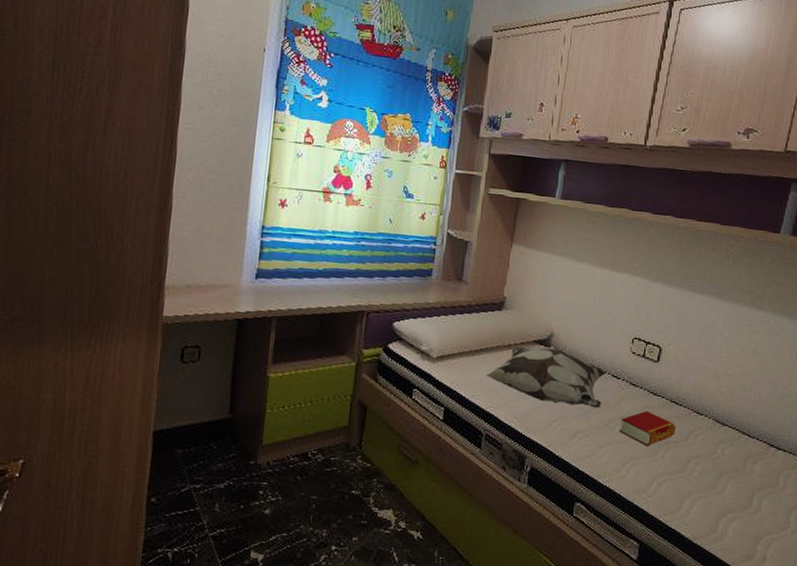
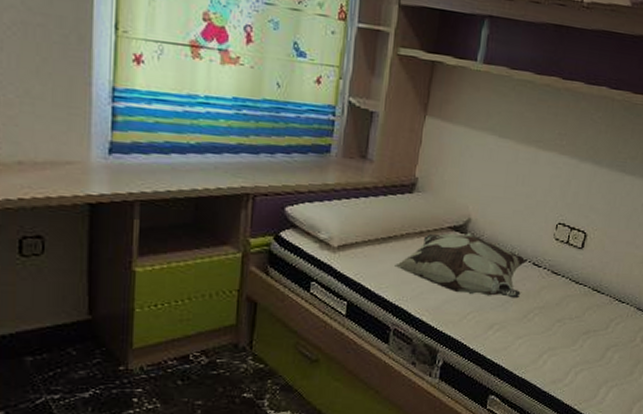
book: present [619,410,676,446] -> none [537,299,597,336]

